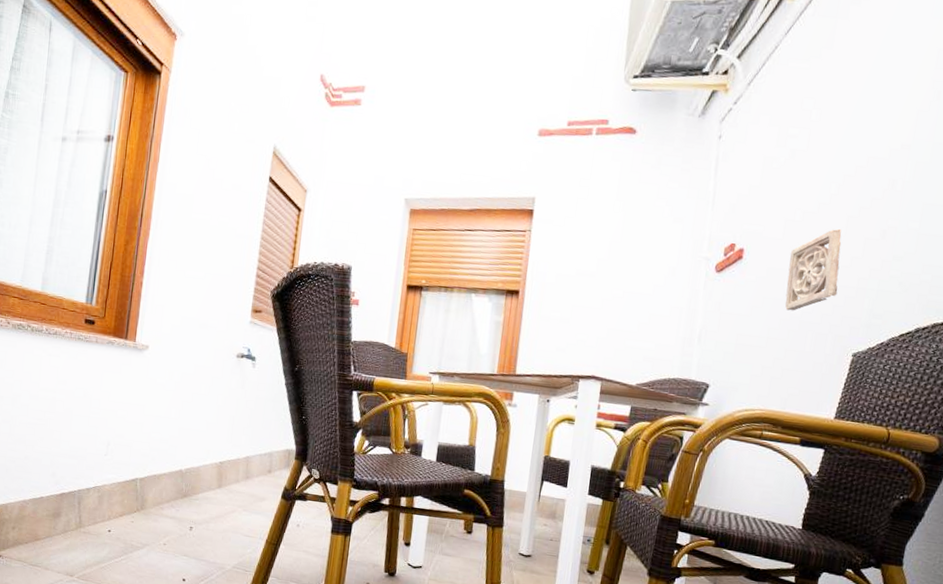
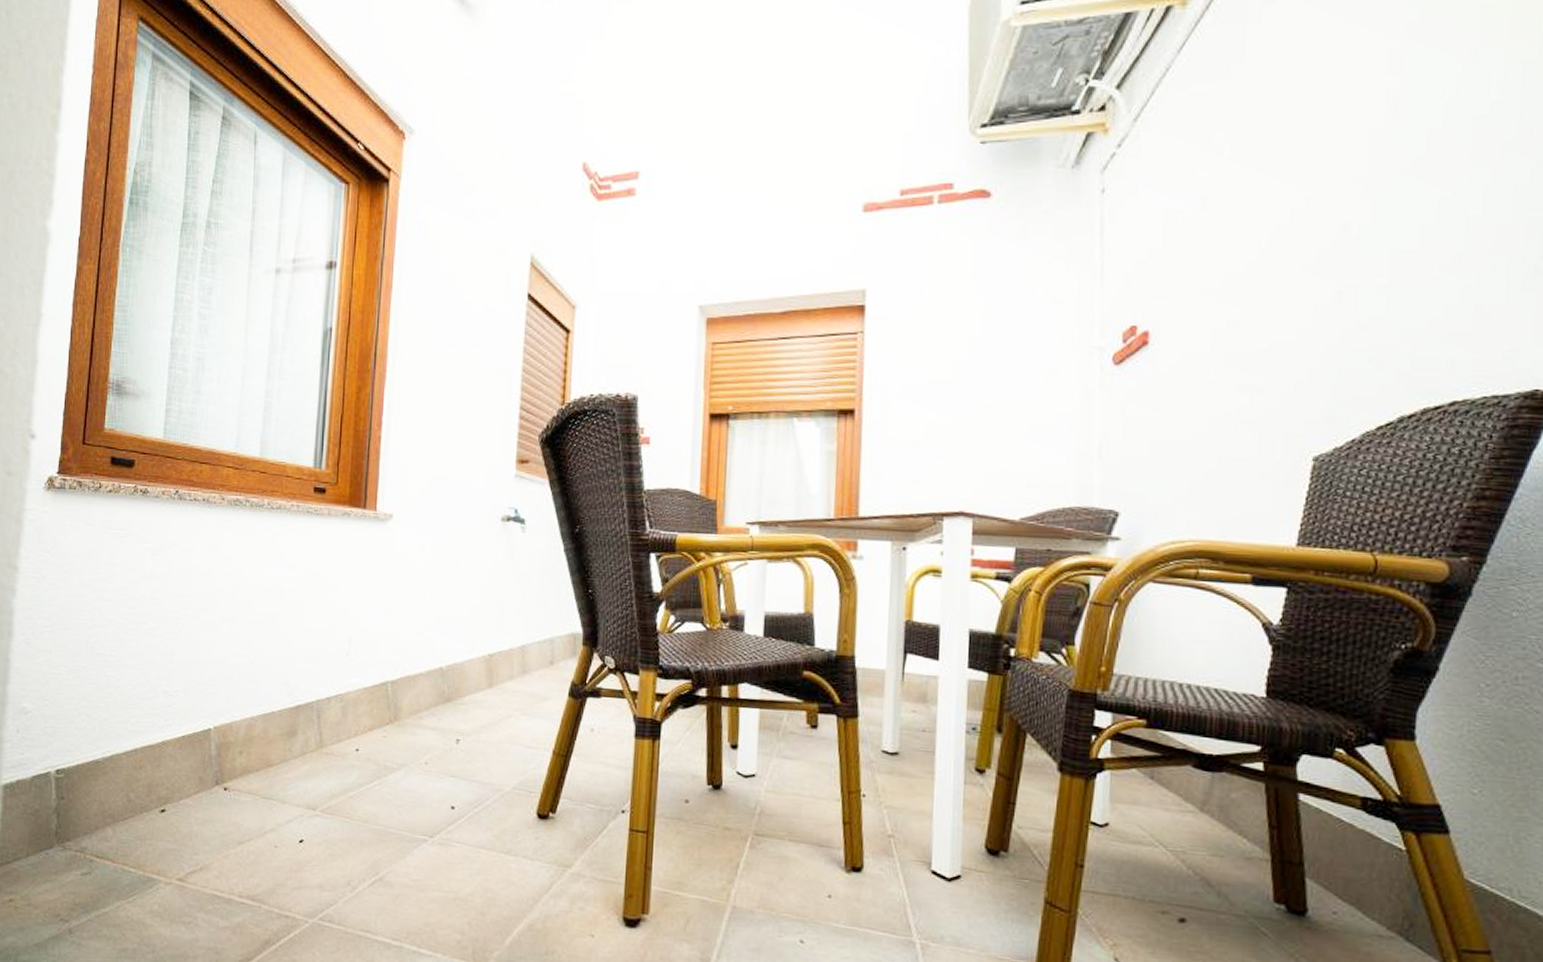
wall ornament: present [785,228,842,311] -> none [1212,294,1284,407]

